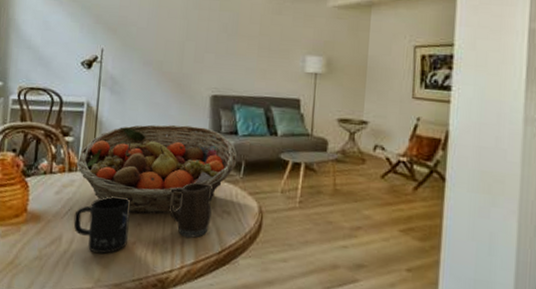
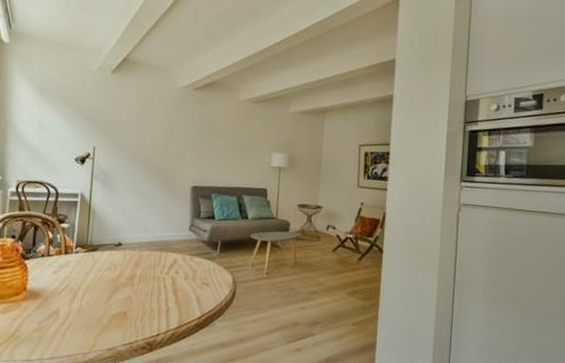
mug: present [73,196,131,254] -> none [70,273,122,324]
fruit basket: present [77,124,238,215] -> none [72,211,215,289]
mug: present [169,181,213,238] -> none [156,259,193,306]

